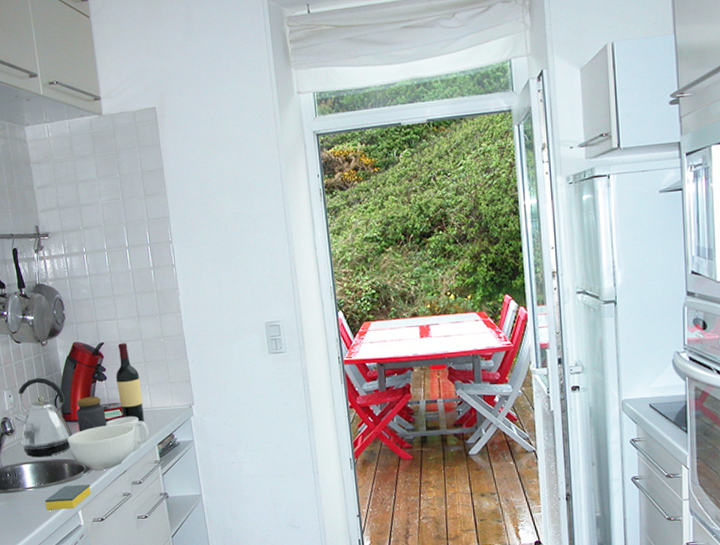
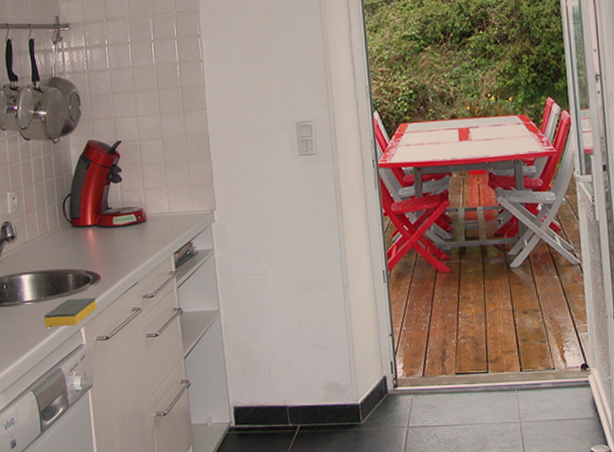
kettle: present [13,378,73,458] -> none [16,178,80,267]
bowl: present [67,424,135,470] -> none [73,230,150,282]
jar: present [76,396,107,432] -> none [85,199,119,239]
mug: present [105,416,149,452] -> none [118,222,165,262]
wine bottle: present [116,343,144,422] -> none [132,142,161,229]

